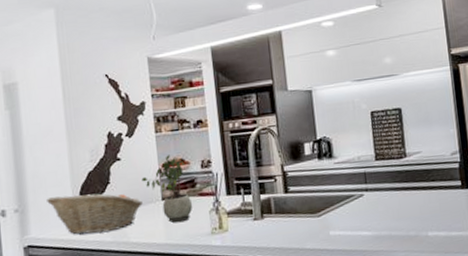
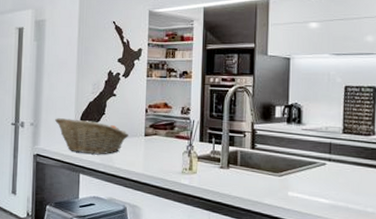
potted plant: present [141,155,193,223] -> none [130,98,170,158]

